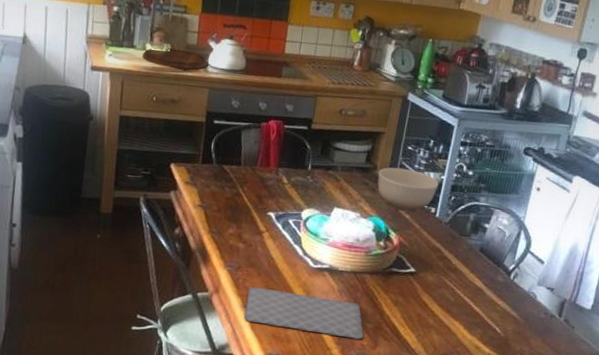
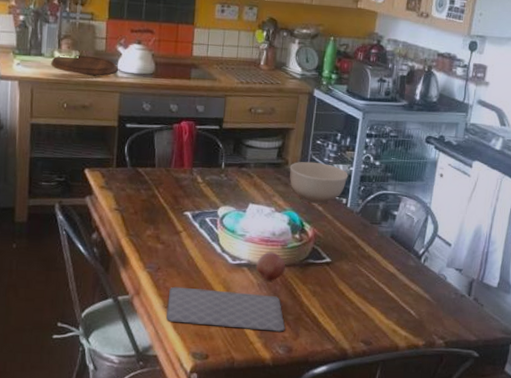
fruit: none [337,258,369,287] -> present [255,252,286,280]

